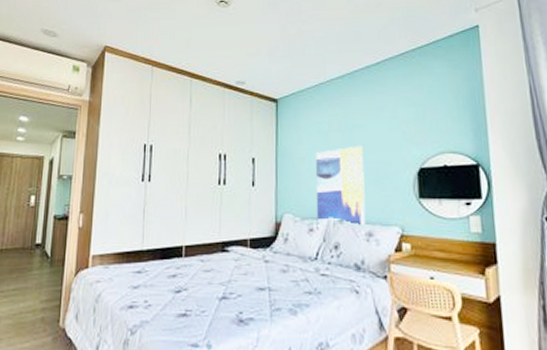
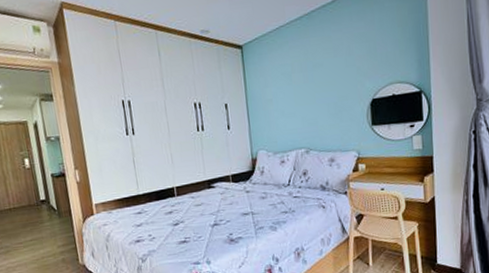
wall art: present [316,145,366,225] -> none [281,83,329,154]

